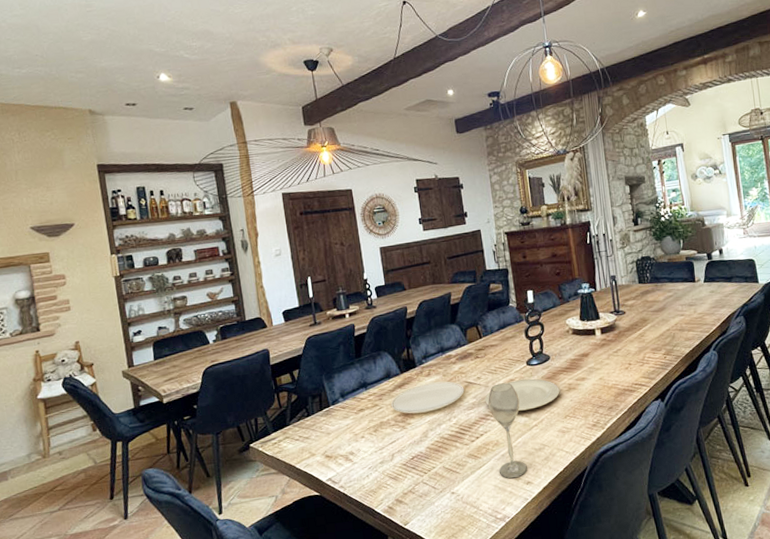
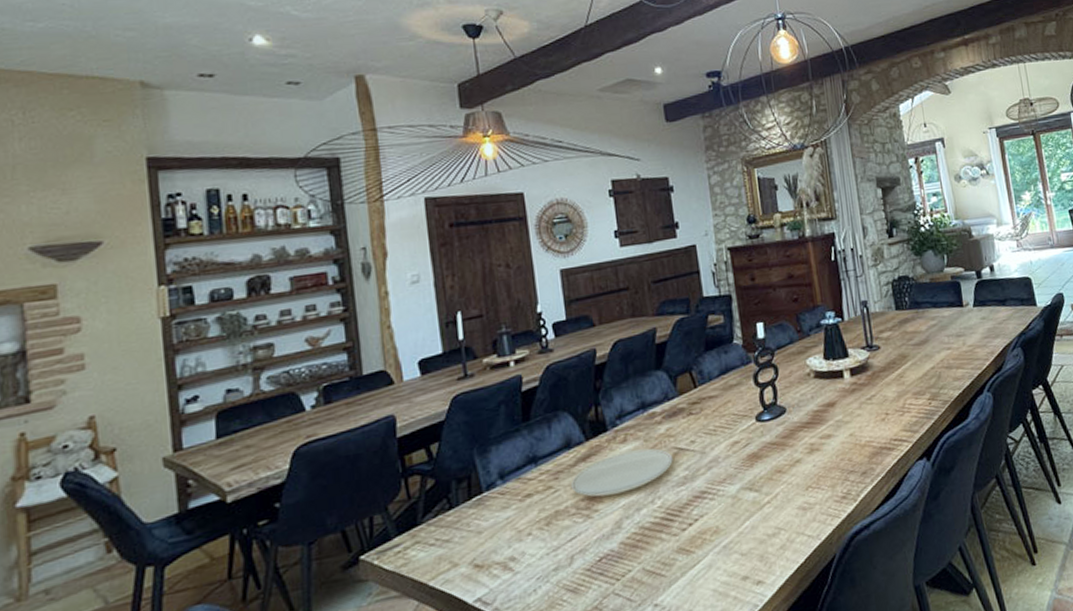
plate: present [484,378,560,411] -> none [700,439,800,484]
wineglass: present [487,382,527,479] -> none [704,446,757,579]

